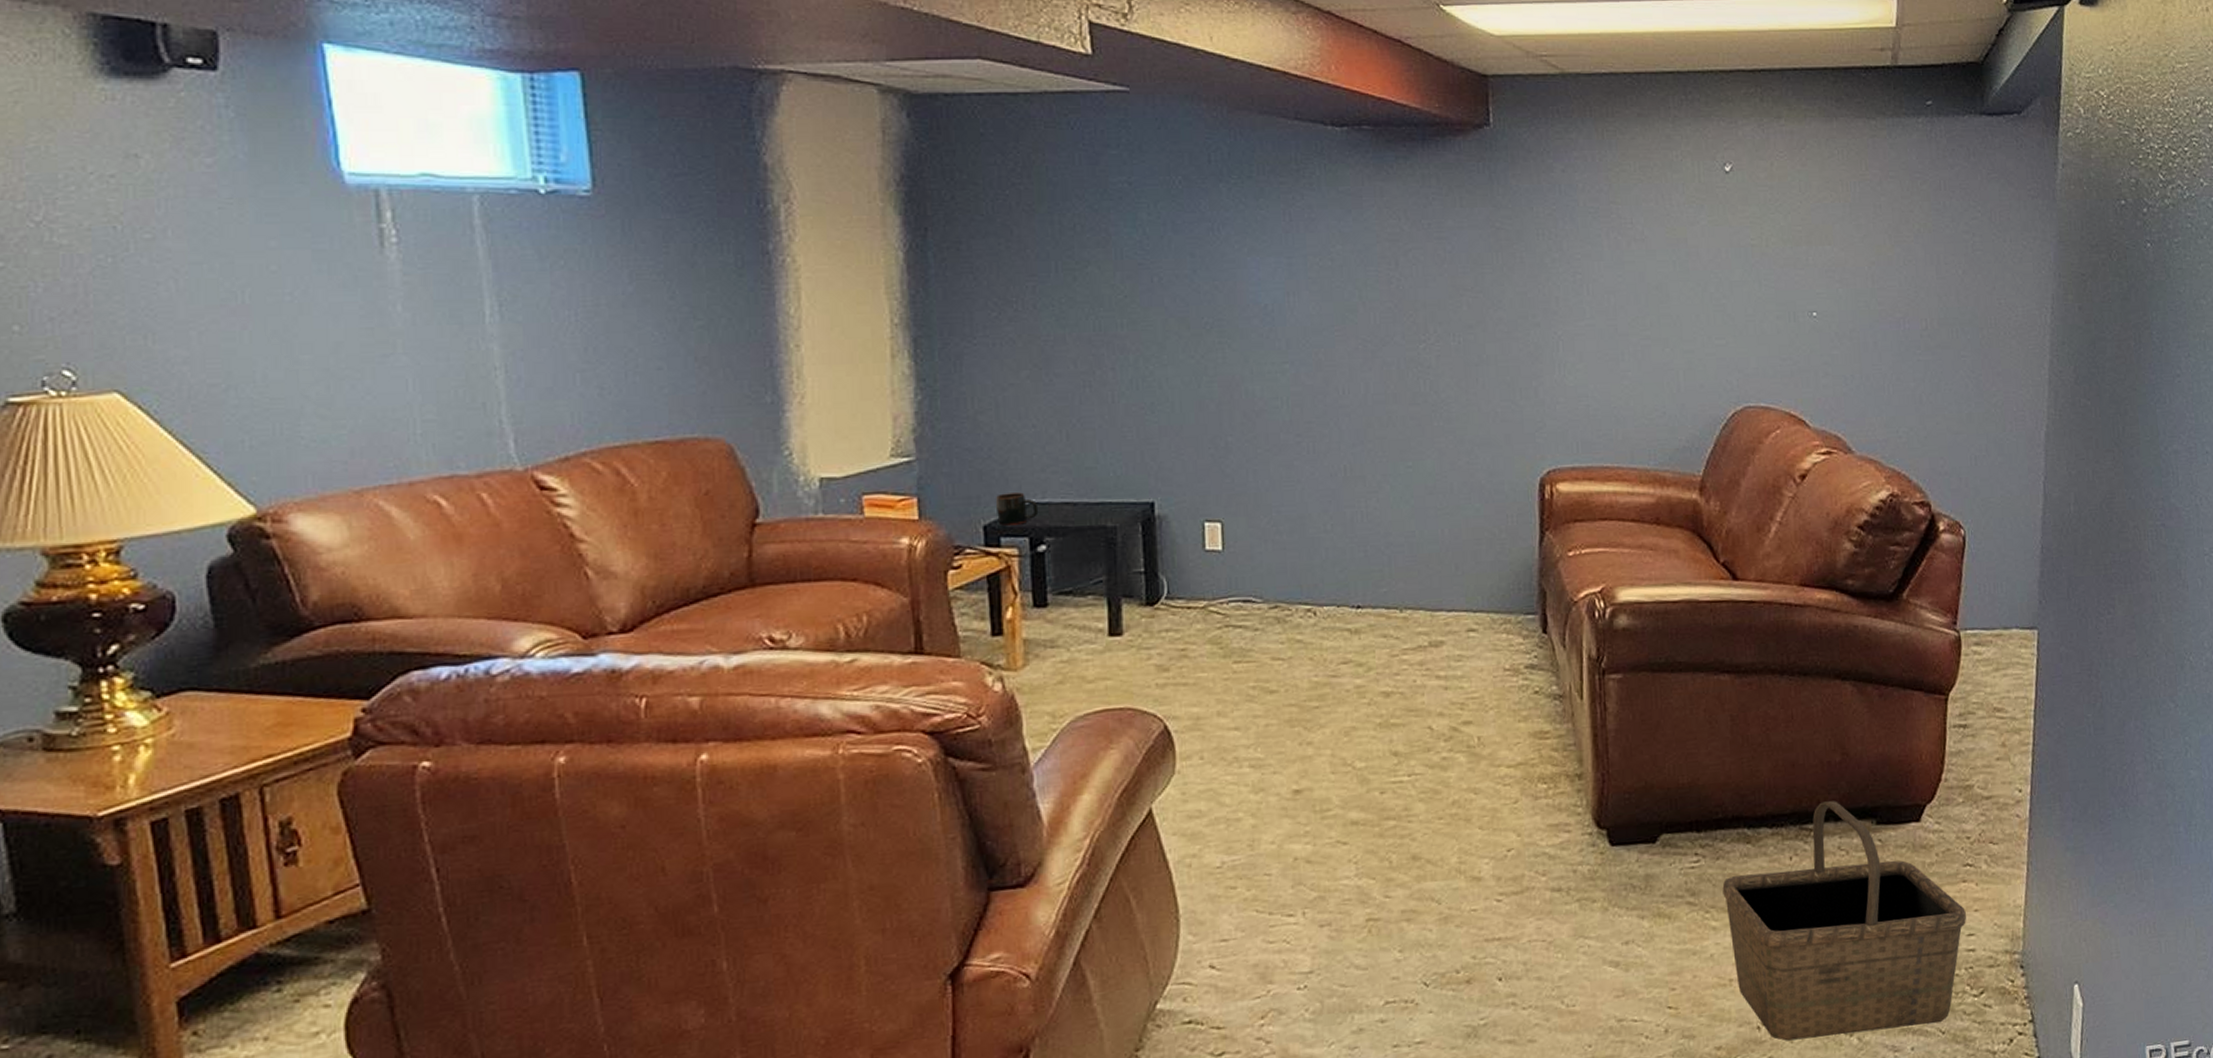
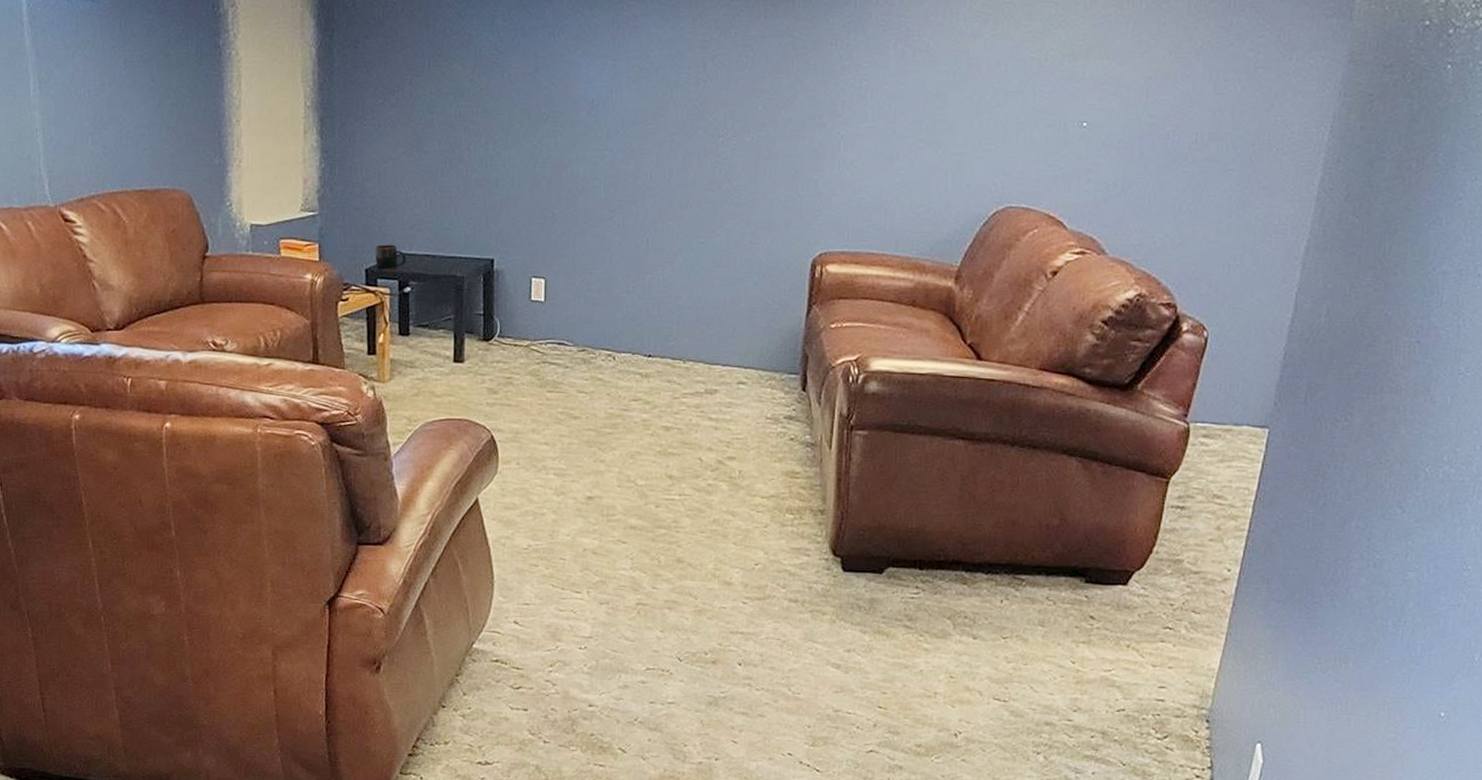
basket: present [1722,801,1967,1041] -> none [937,558,1161,755]

